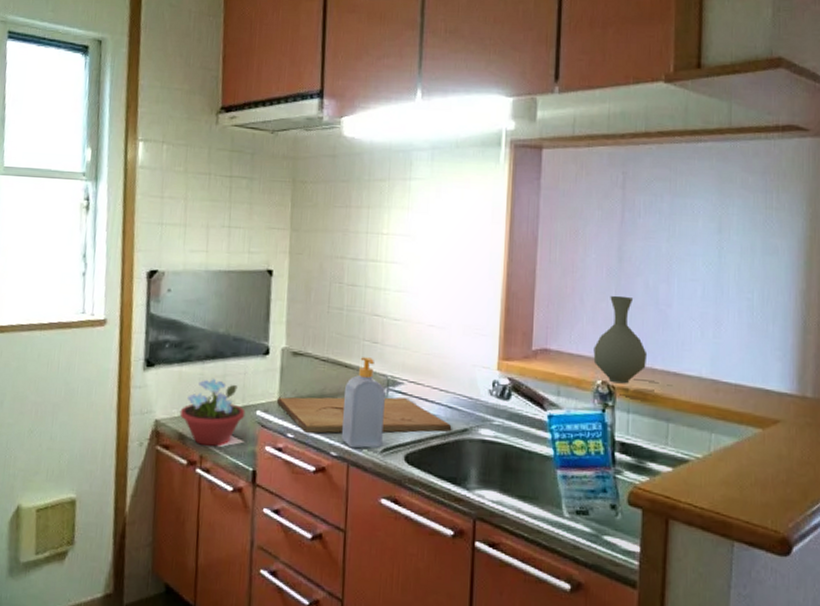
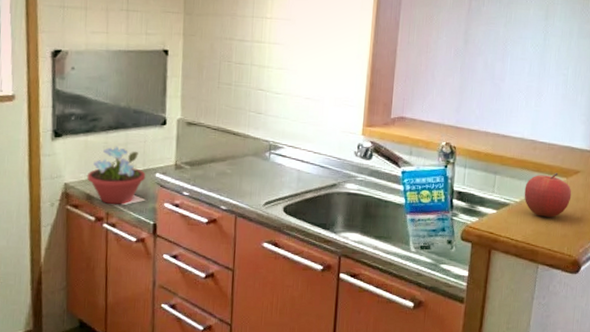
cutting board: present [277,397,452,434] -> none [174,159,323,191]
soap bottle: present [341,357,385,449] -> none [229,126,268,203]
vase: present [593,295,648,384] -> none [440,72,483,145]
fruit: none [707,421,771,480] -> present [524,172,572,217]

